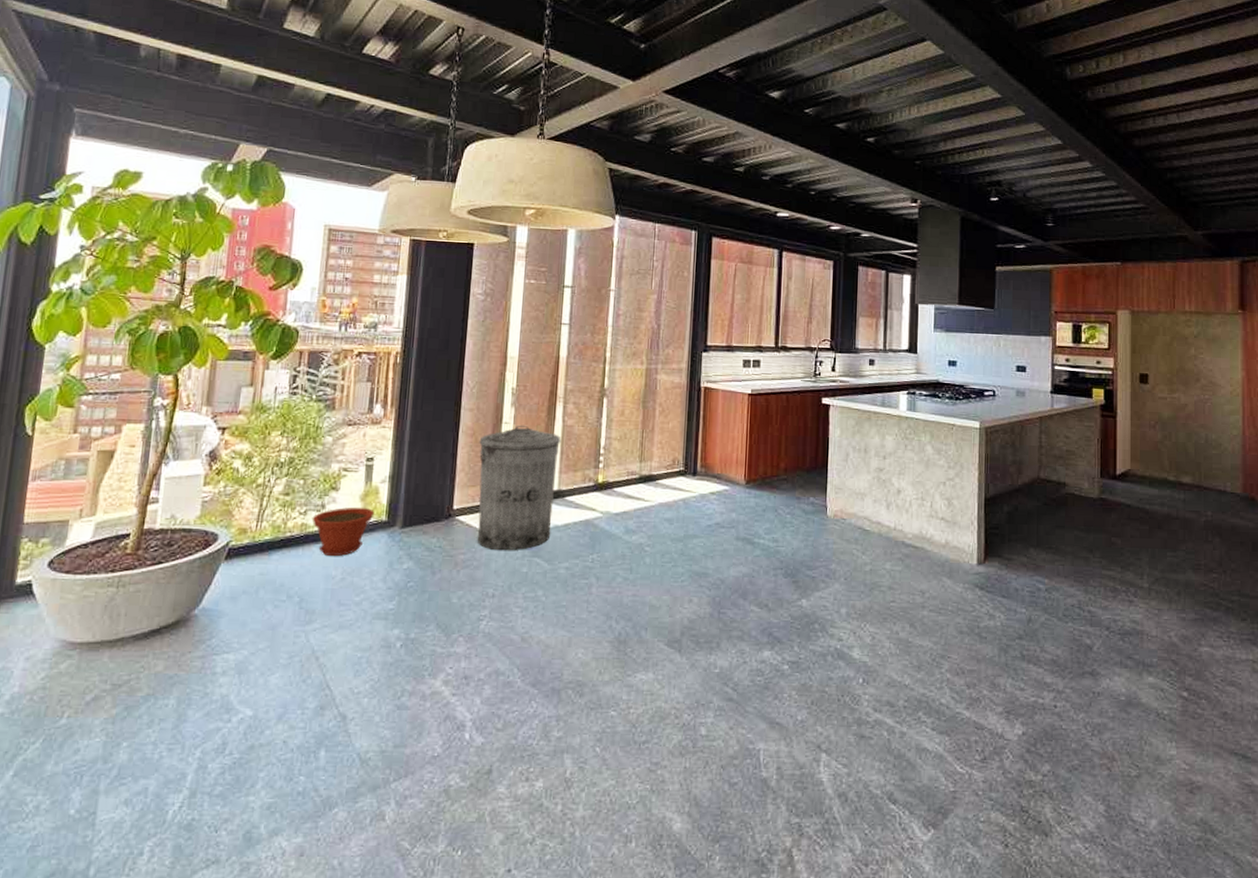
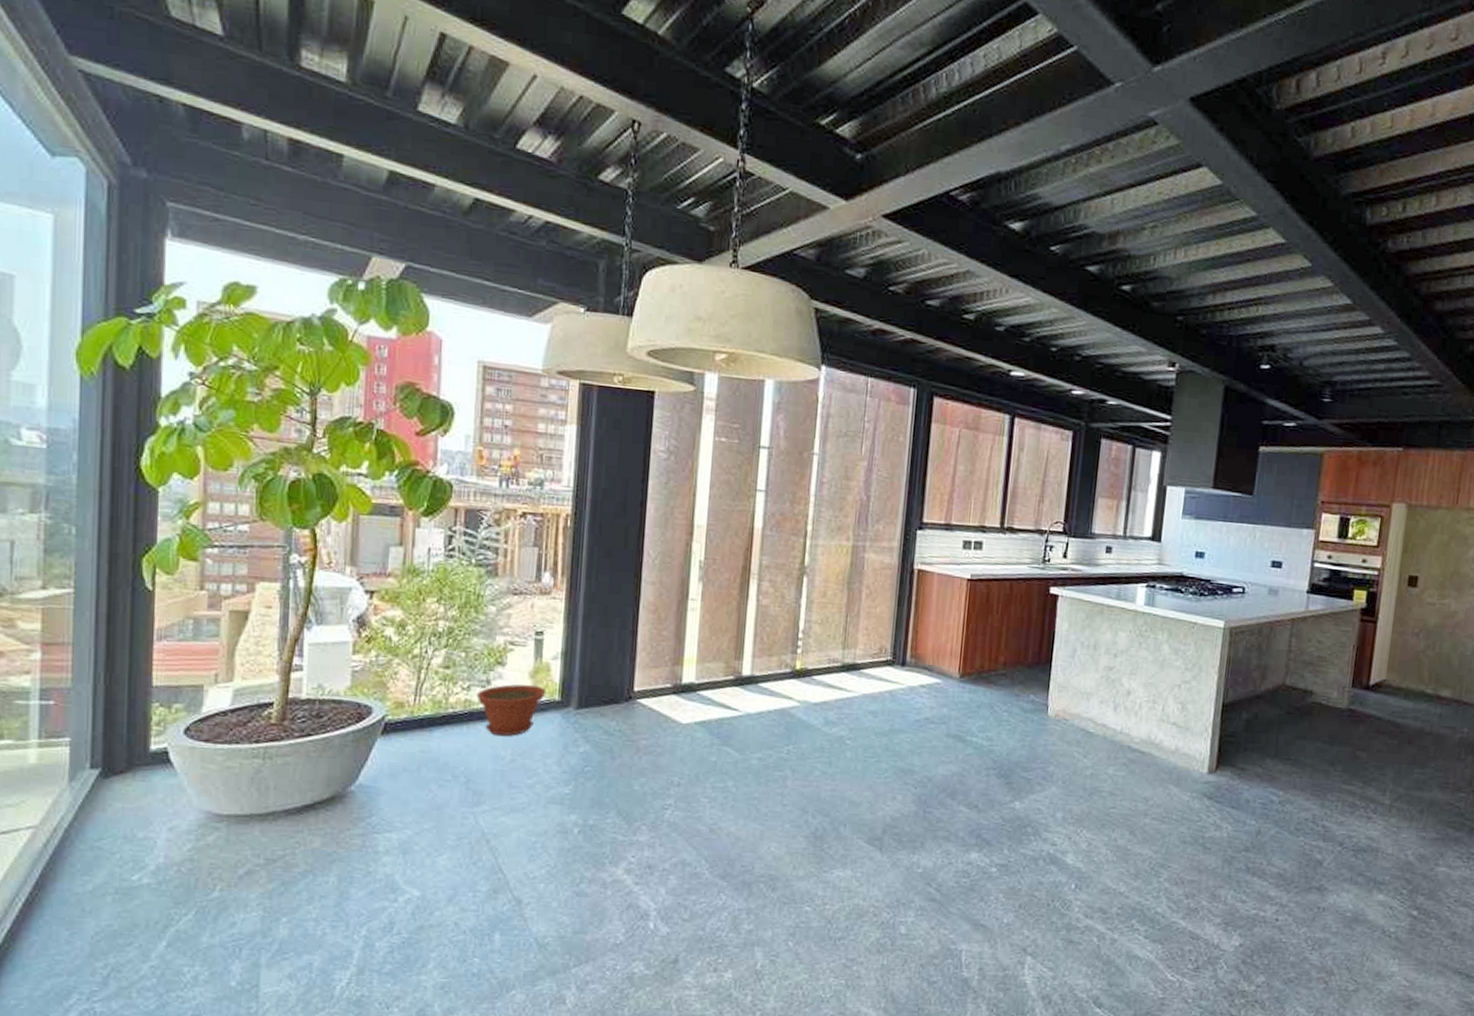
trash can: present [477,425,561,551] -> none [660,602,755,738]

